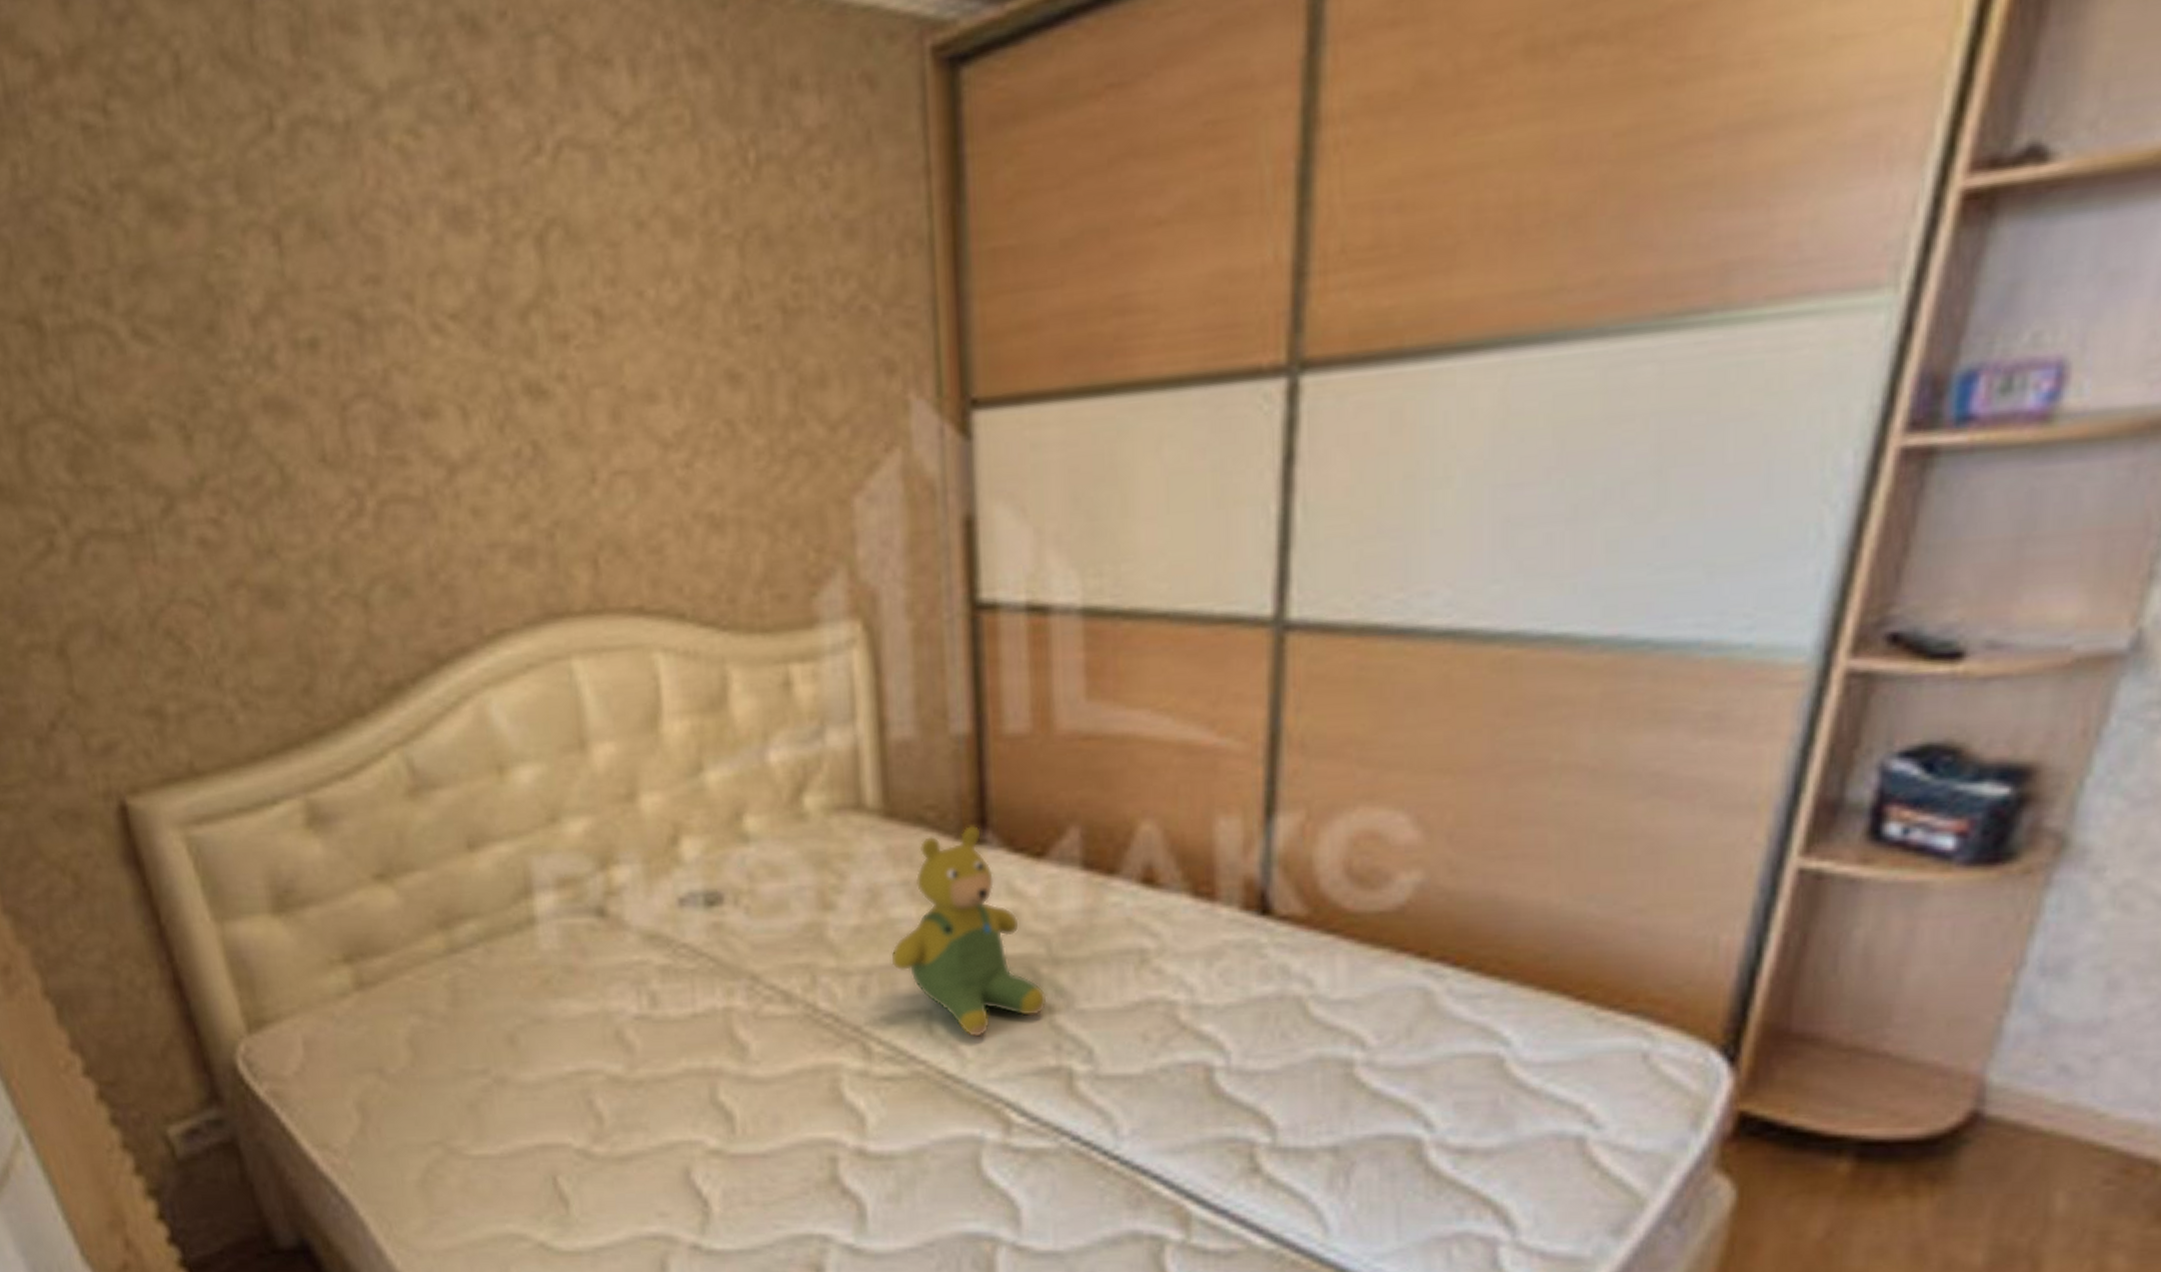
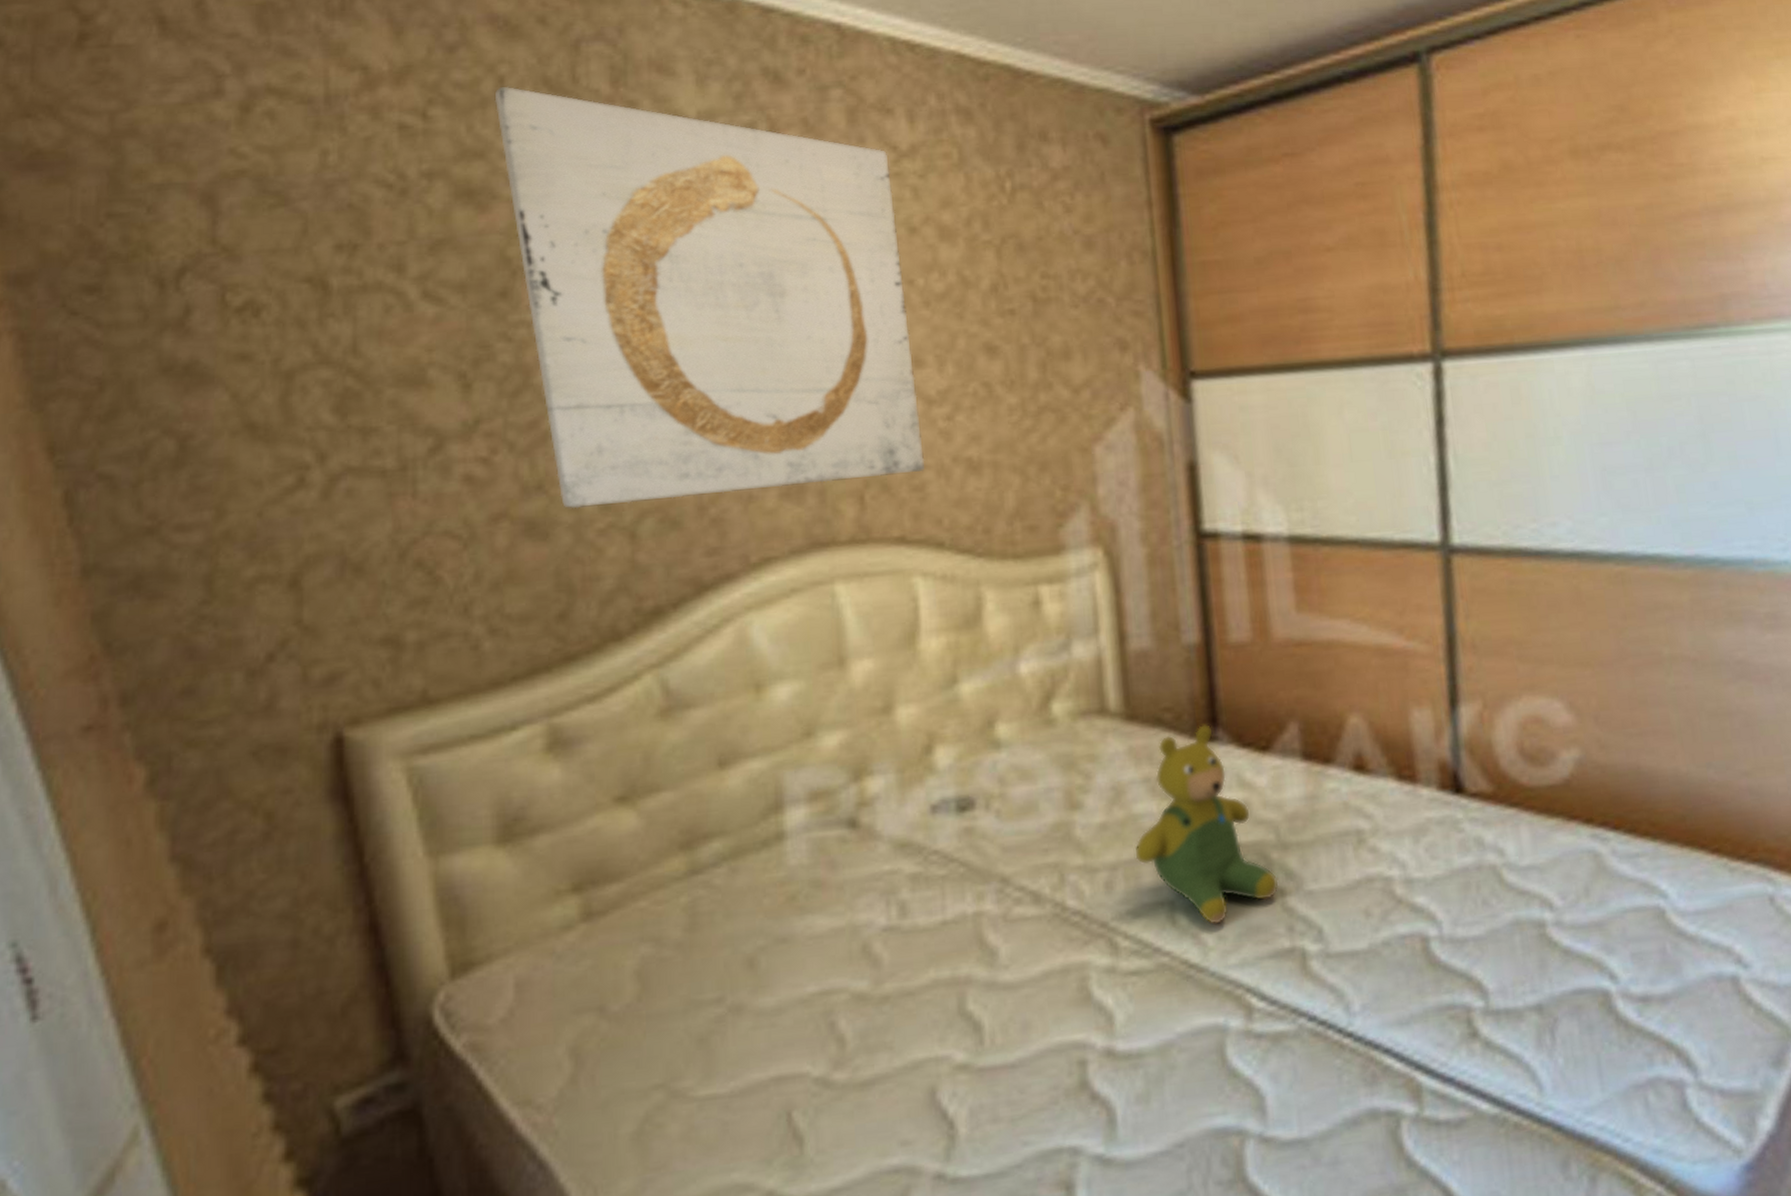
wall art: none [172,64,662,575] -> present [494,86,925,509]

